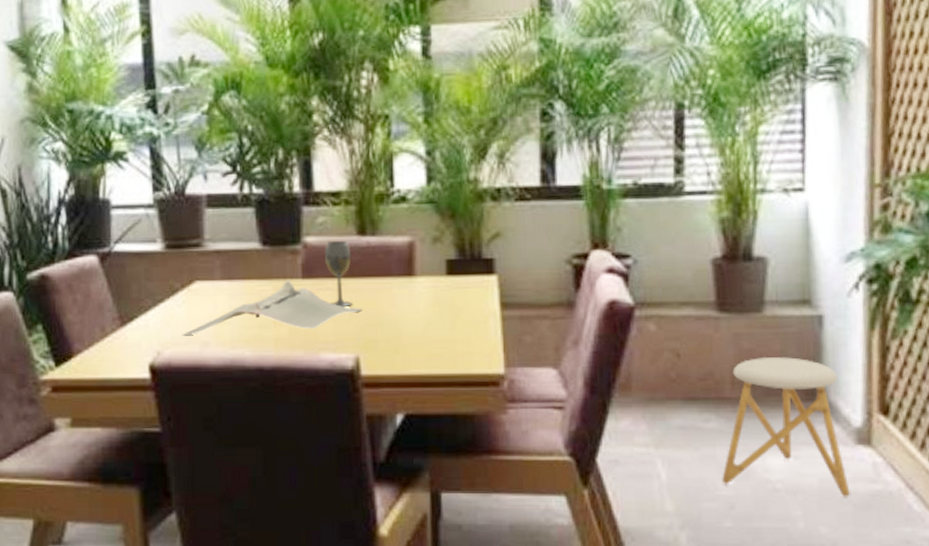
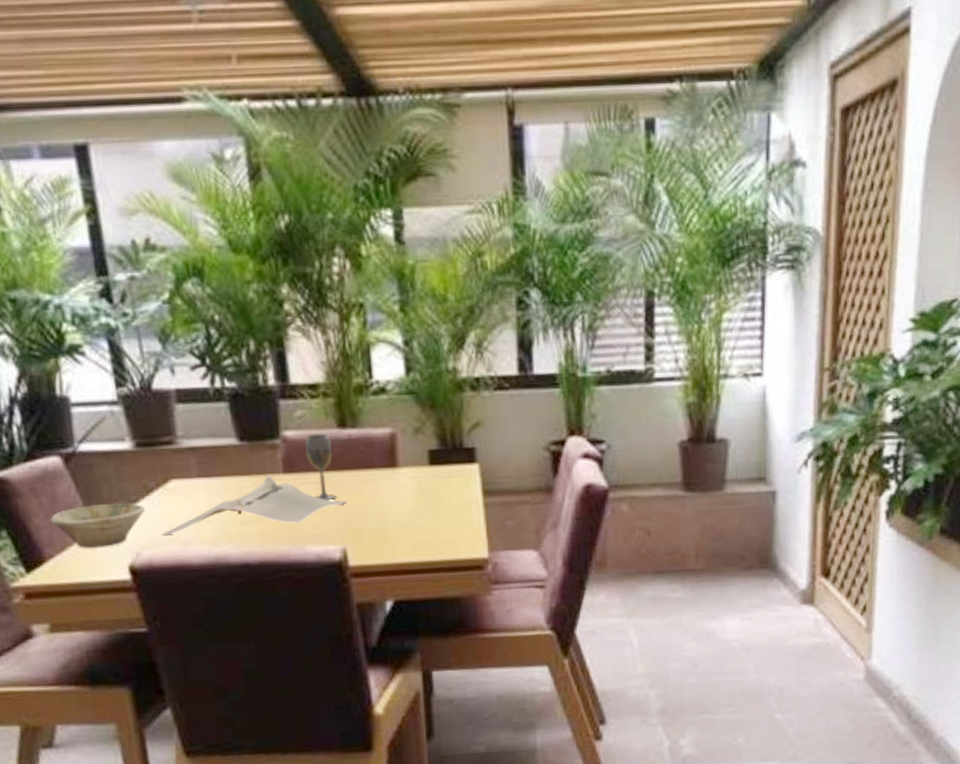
bowl: none [81,303,170,345] -> present [49,503,146,548]
stool: present [722,357,850,497] -> none [686,530,795,651]

